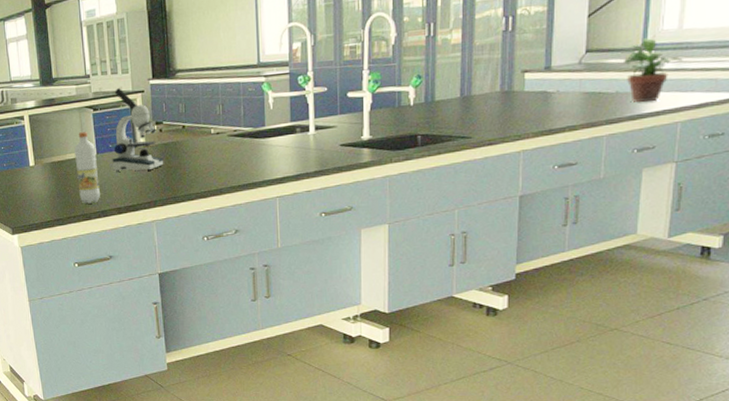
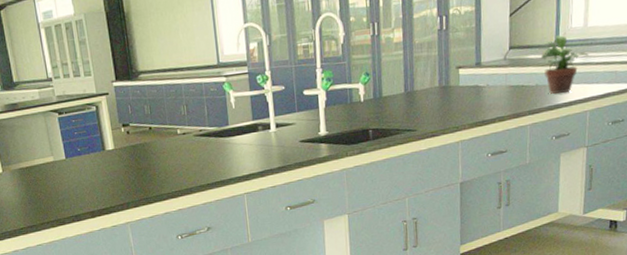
beverage bottle: present [74,132,101,204] -> none [42,136,73,209]
microscope: present [112,87,164,172] -> none [78,90,134,175]

